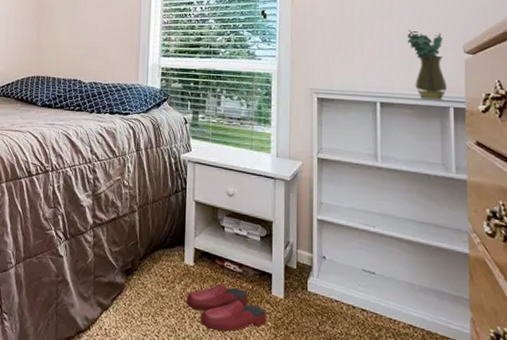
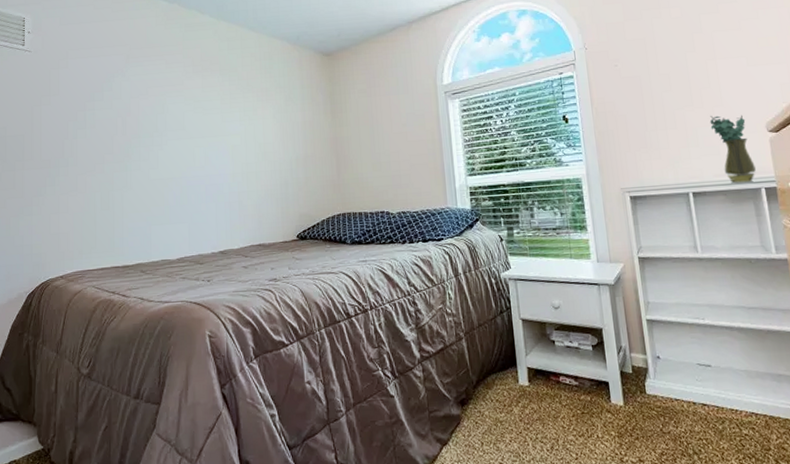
slippers: present [186,283,266,331] -> none [526,399,610,448]

